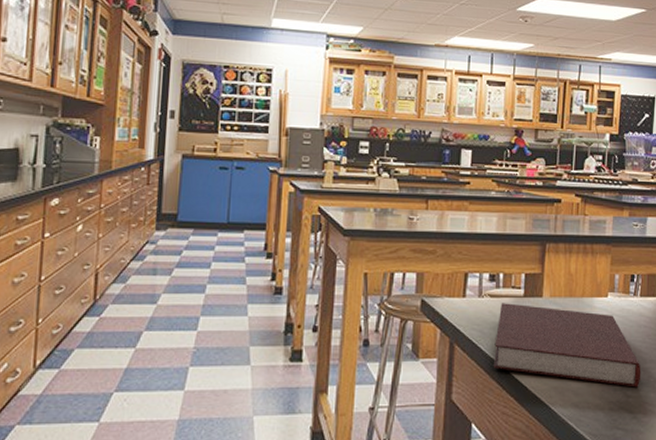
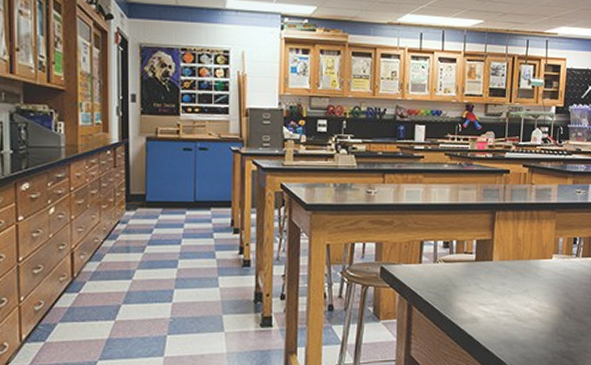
notebook: present [493,303,641,388] -> none [448,267,582,338]

